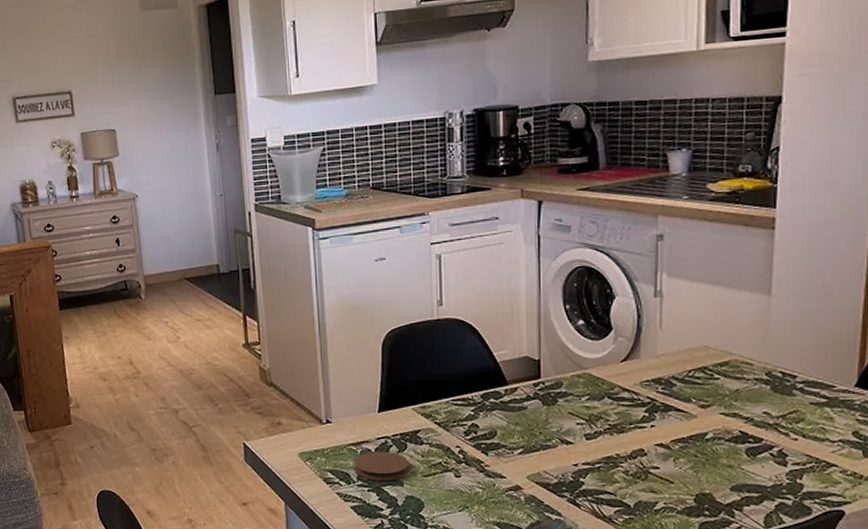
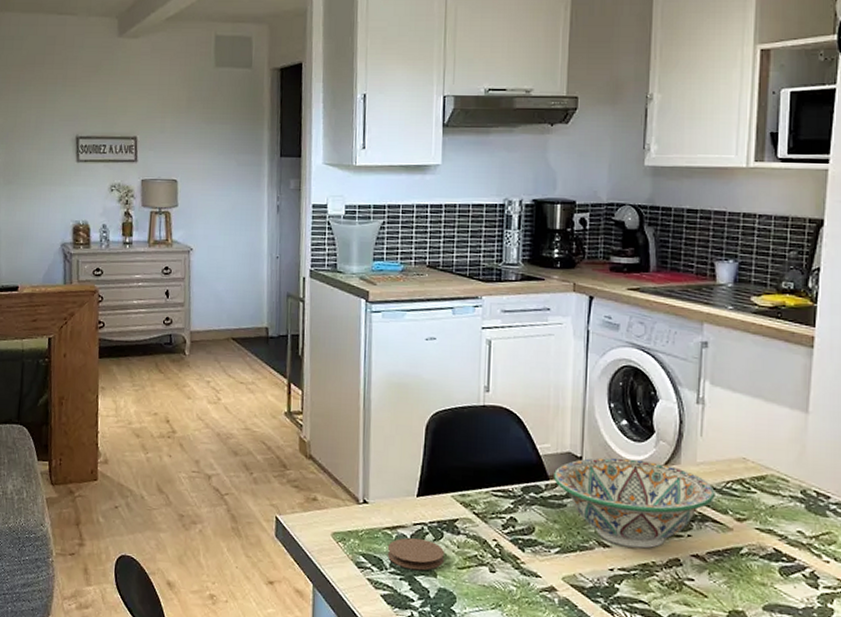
decorative bowl: none [513,357,677,442] -> present [554,457,715,549]

